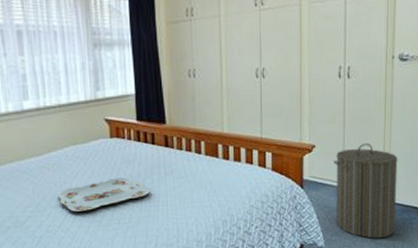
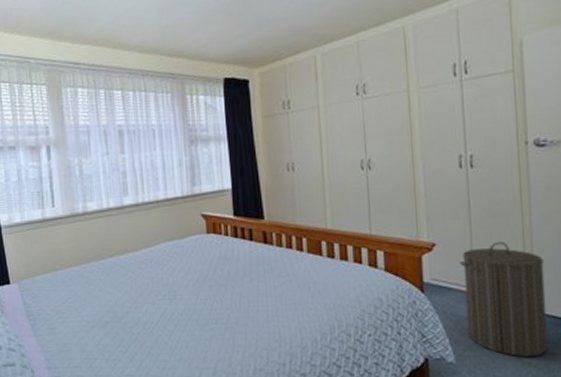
serving tray: present [57,177,150,212] -> none [155,275,249,309]

